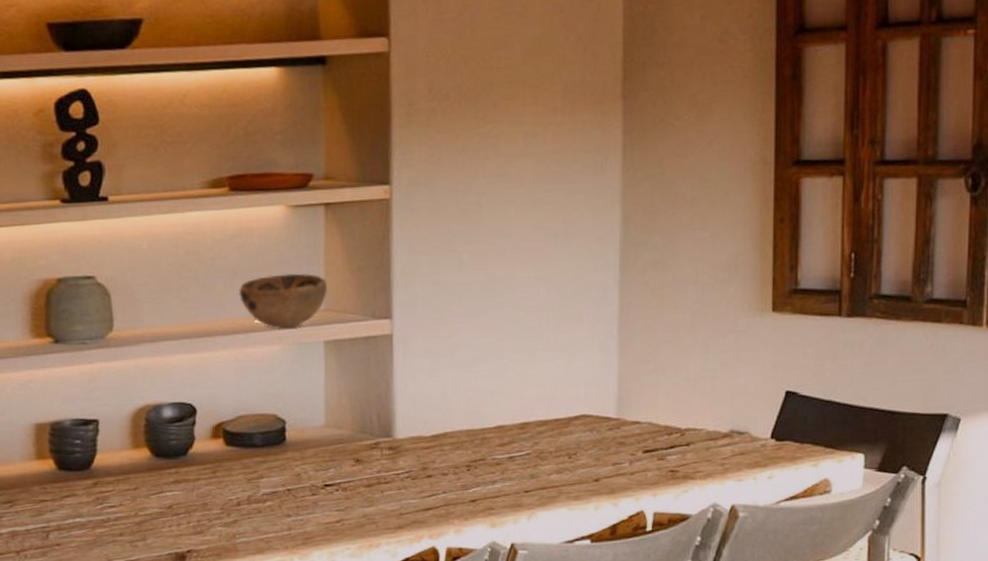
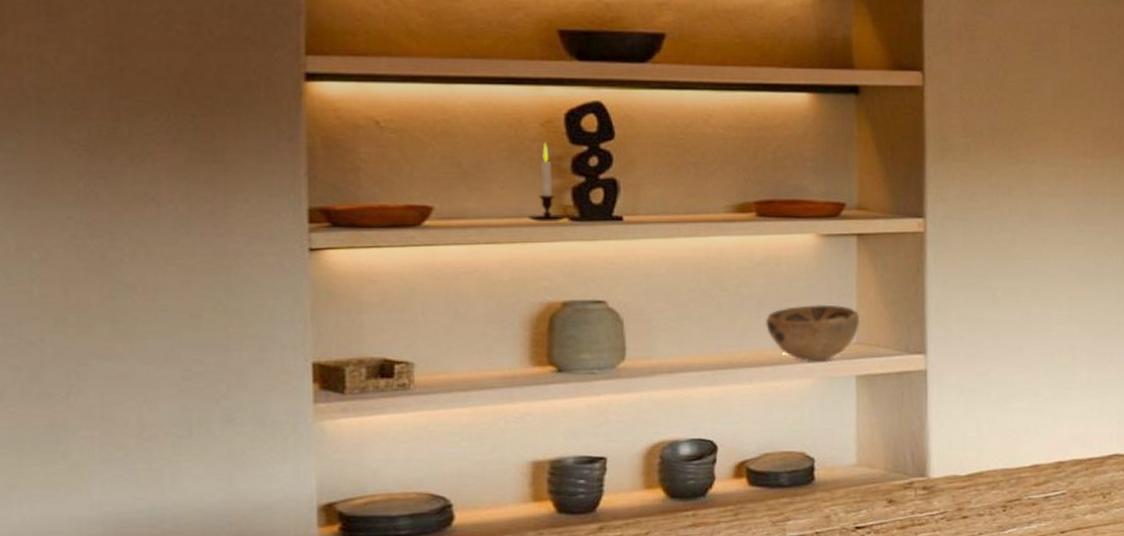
candle: none [25,131,67,206] -> present [527,142,577,223]

